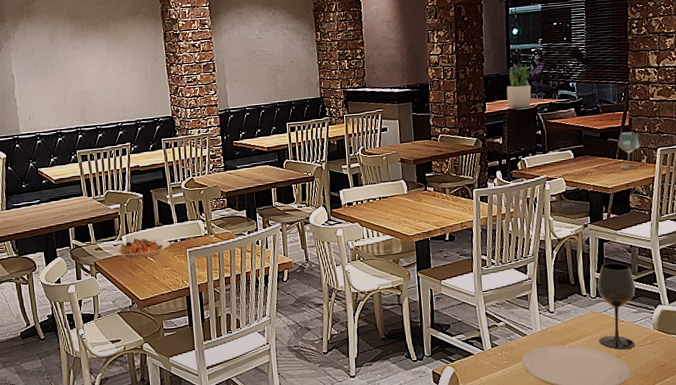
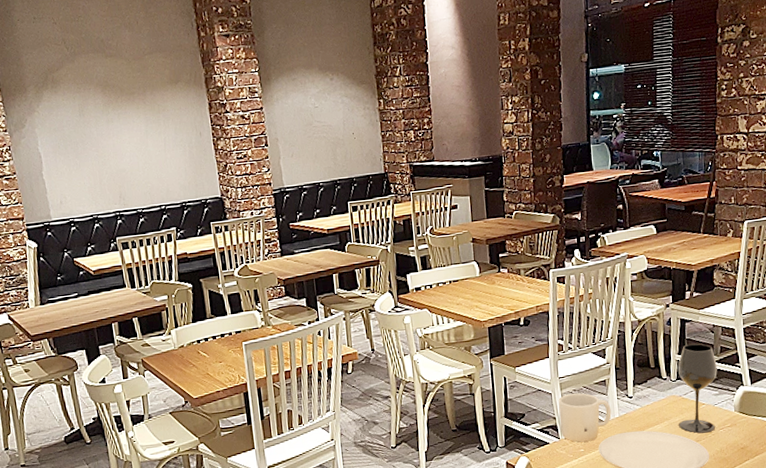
salad: present [111,238,171,259] -> none [160,332,225,354]
mug: none [482,306,534,355] -> present [558,393,612,443]
planter: present [506,63,532,109] -> none [586,131,613,182]
wine glass: present [617,131,641,170] -> none [702,204,727,245]

